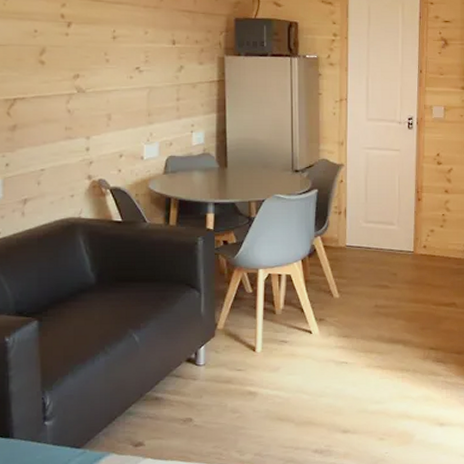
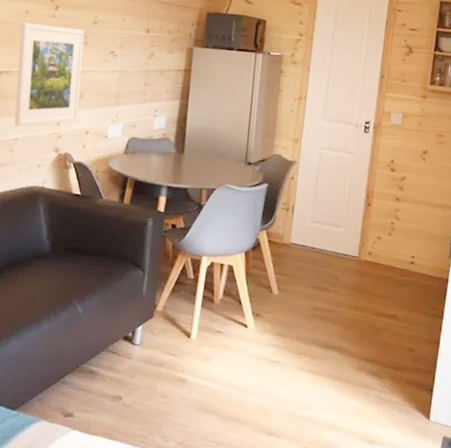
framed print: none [31,43,109,156] -> present [14,22,85,127]

